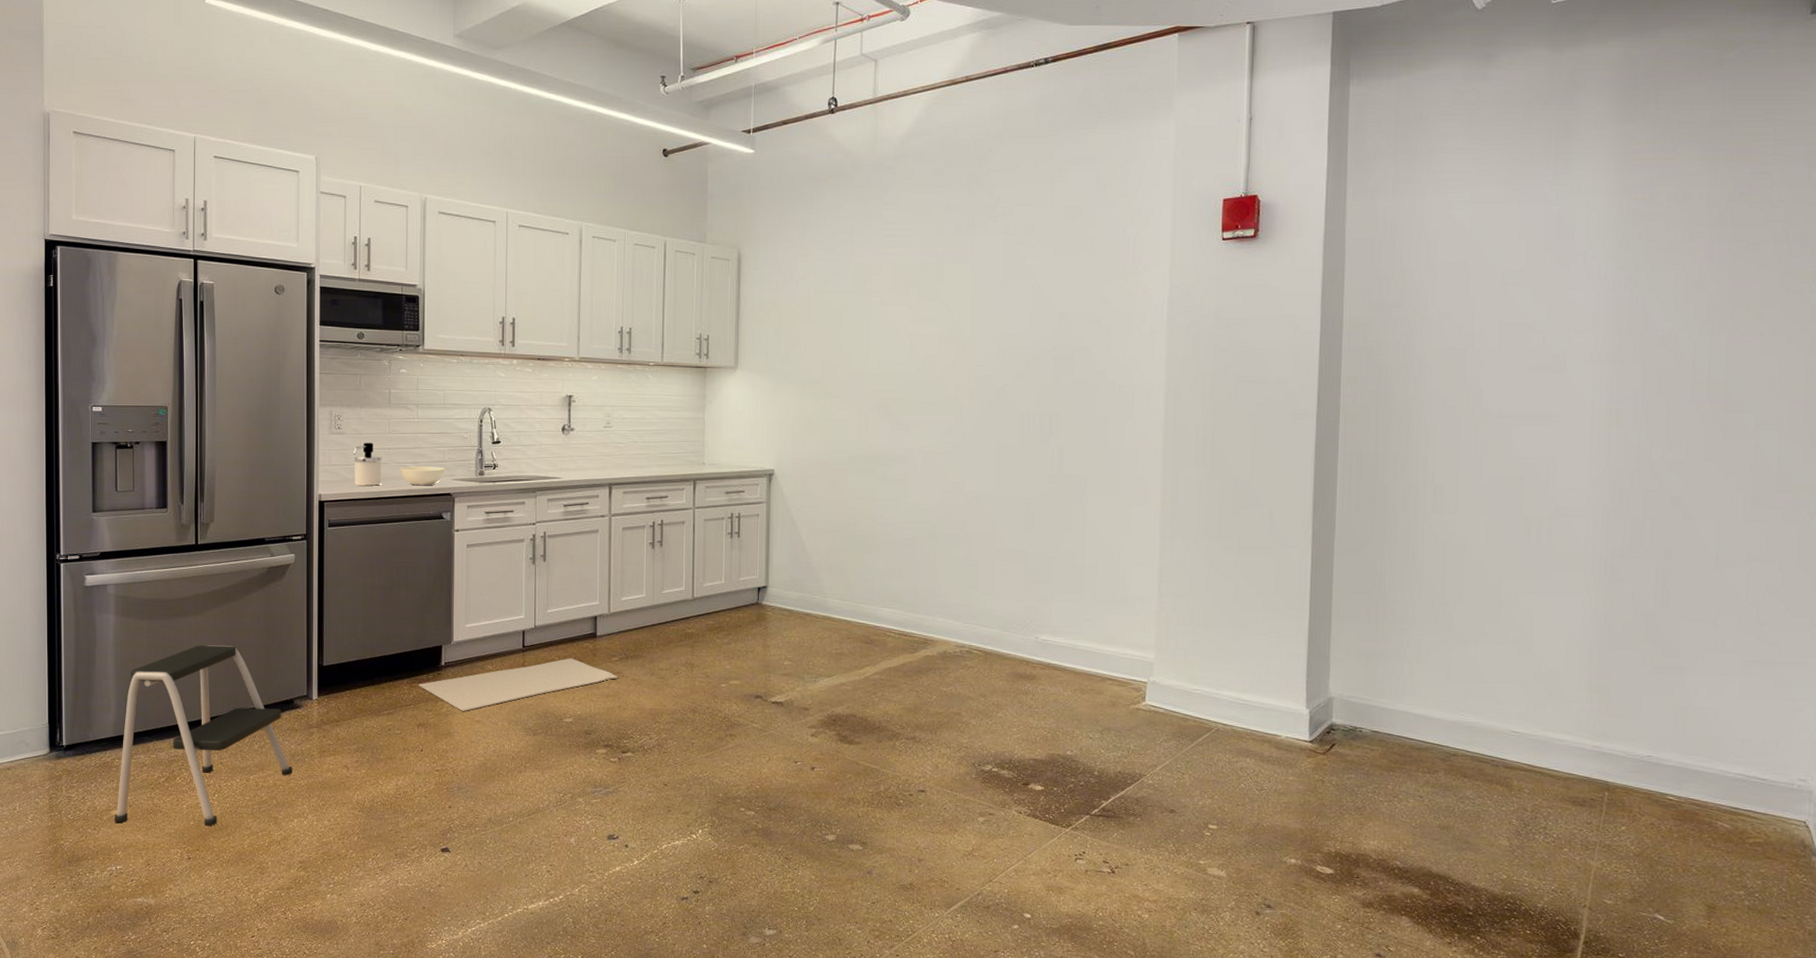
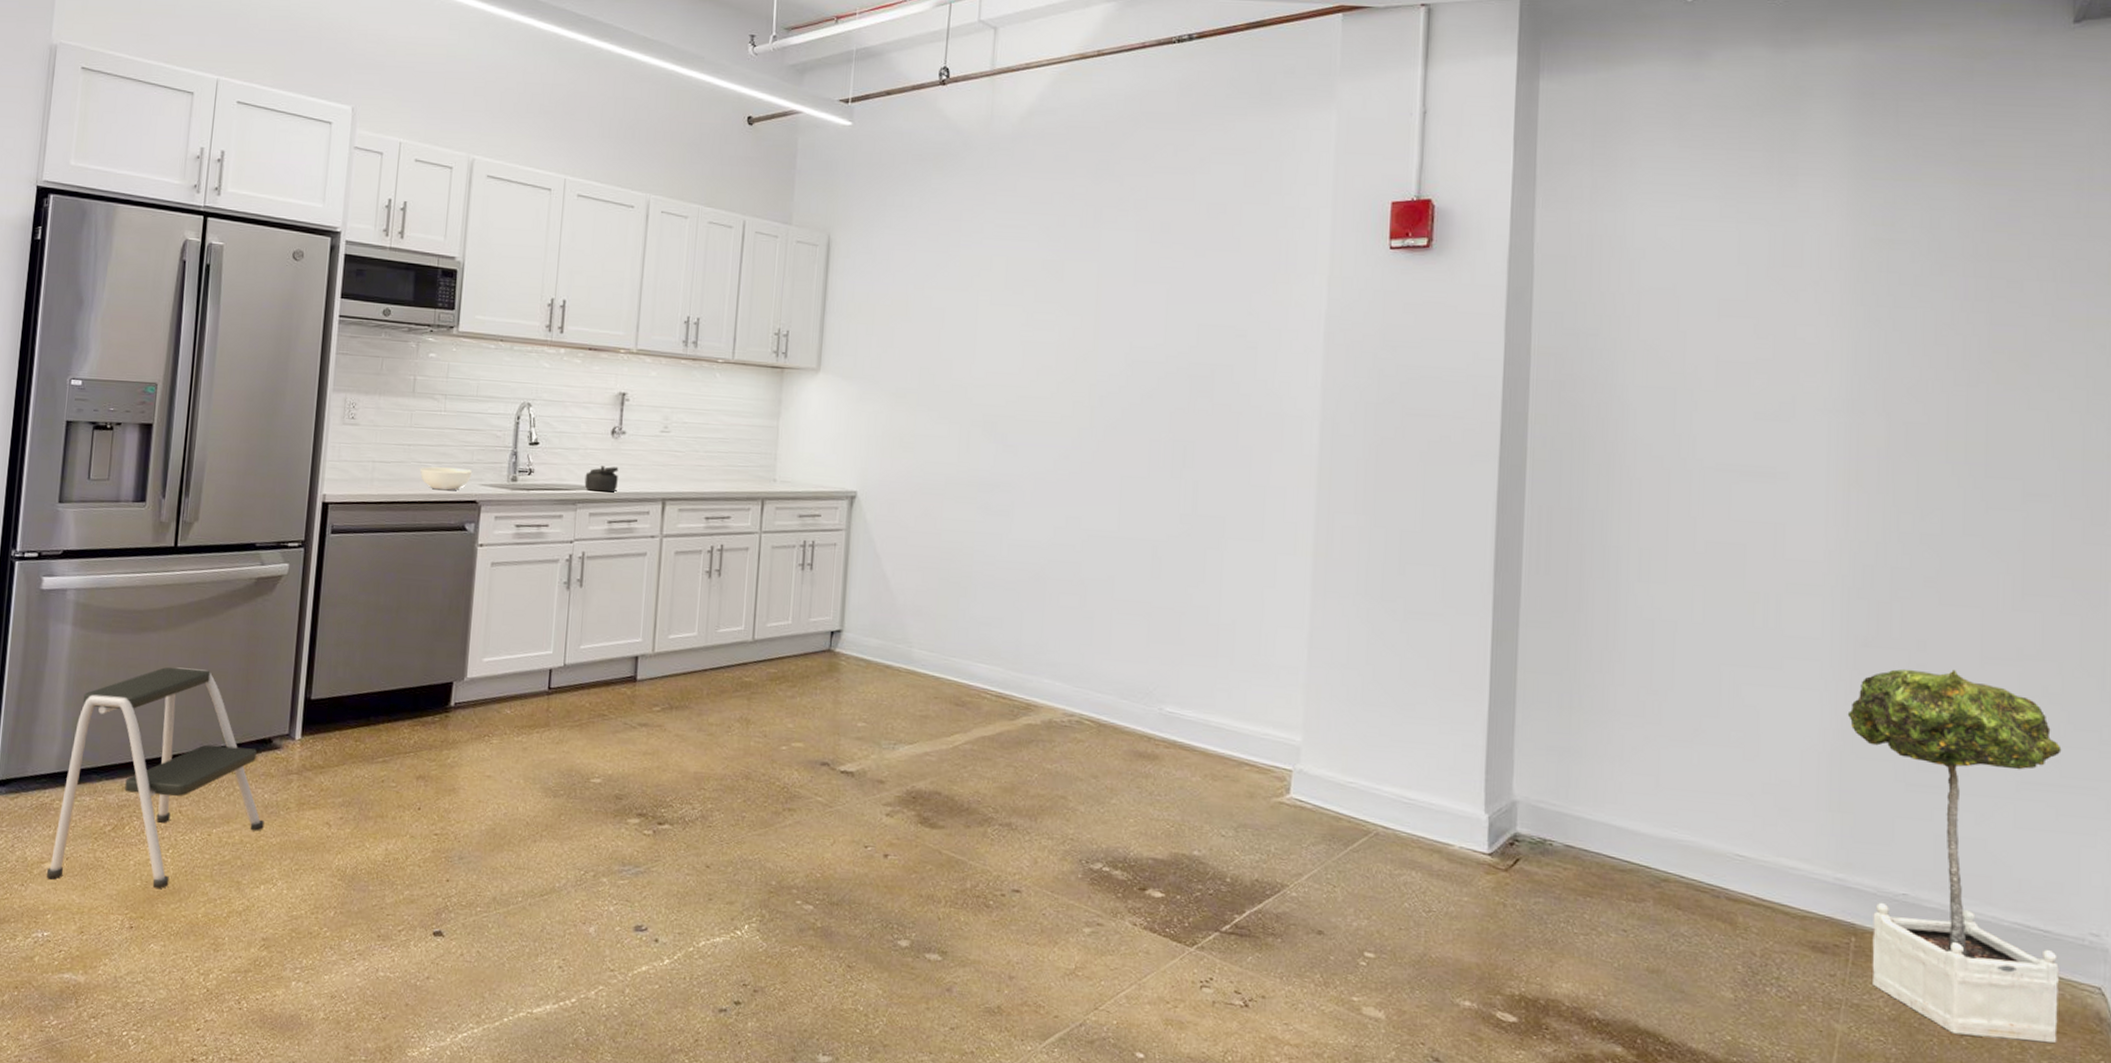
soap dispenser: present [353,442,382,486] -> none [365,436,400,488]
floor mat: present [418,658,619,712] -> none [421,705,660,765]
kettle: none [542,458,570,482] -> present [584,466,619,493]
potted tree: none [1605,572,1780,867] -> present [1847,668,2062,1044]

